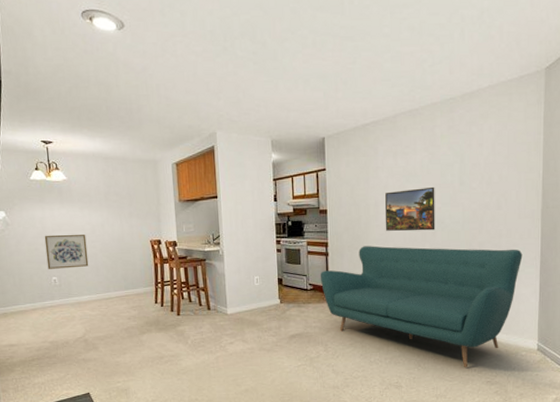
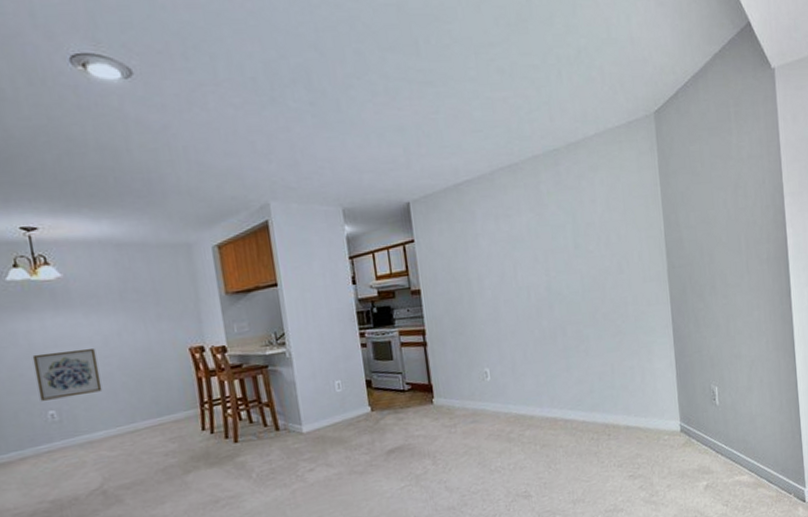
sofa: present [320,246,523,368] -> none [418,317,653,463]
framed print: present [385,186,435,231] -> none [489,252,552,309]

